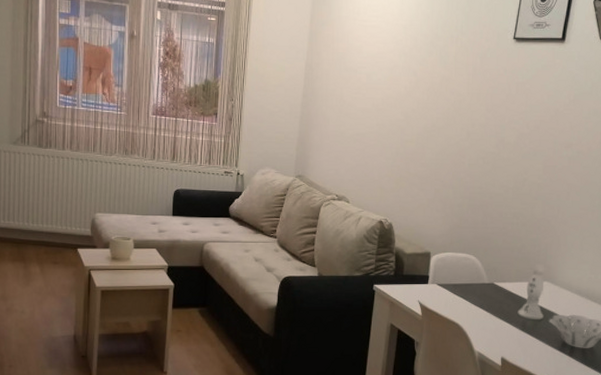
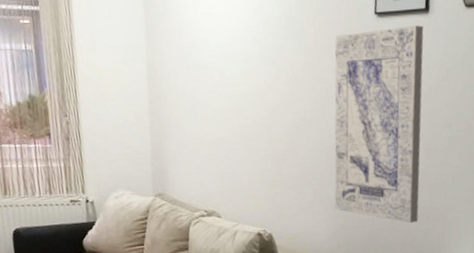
wall art: none [452,52,558,232] -> present [334,25,424,224]

